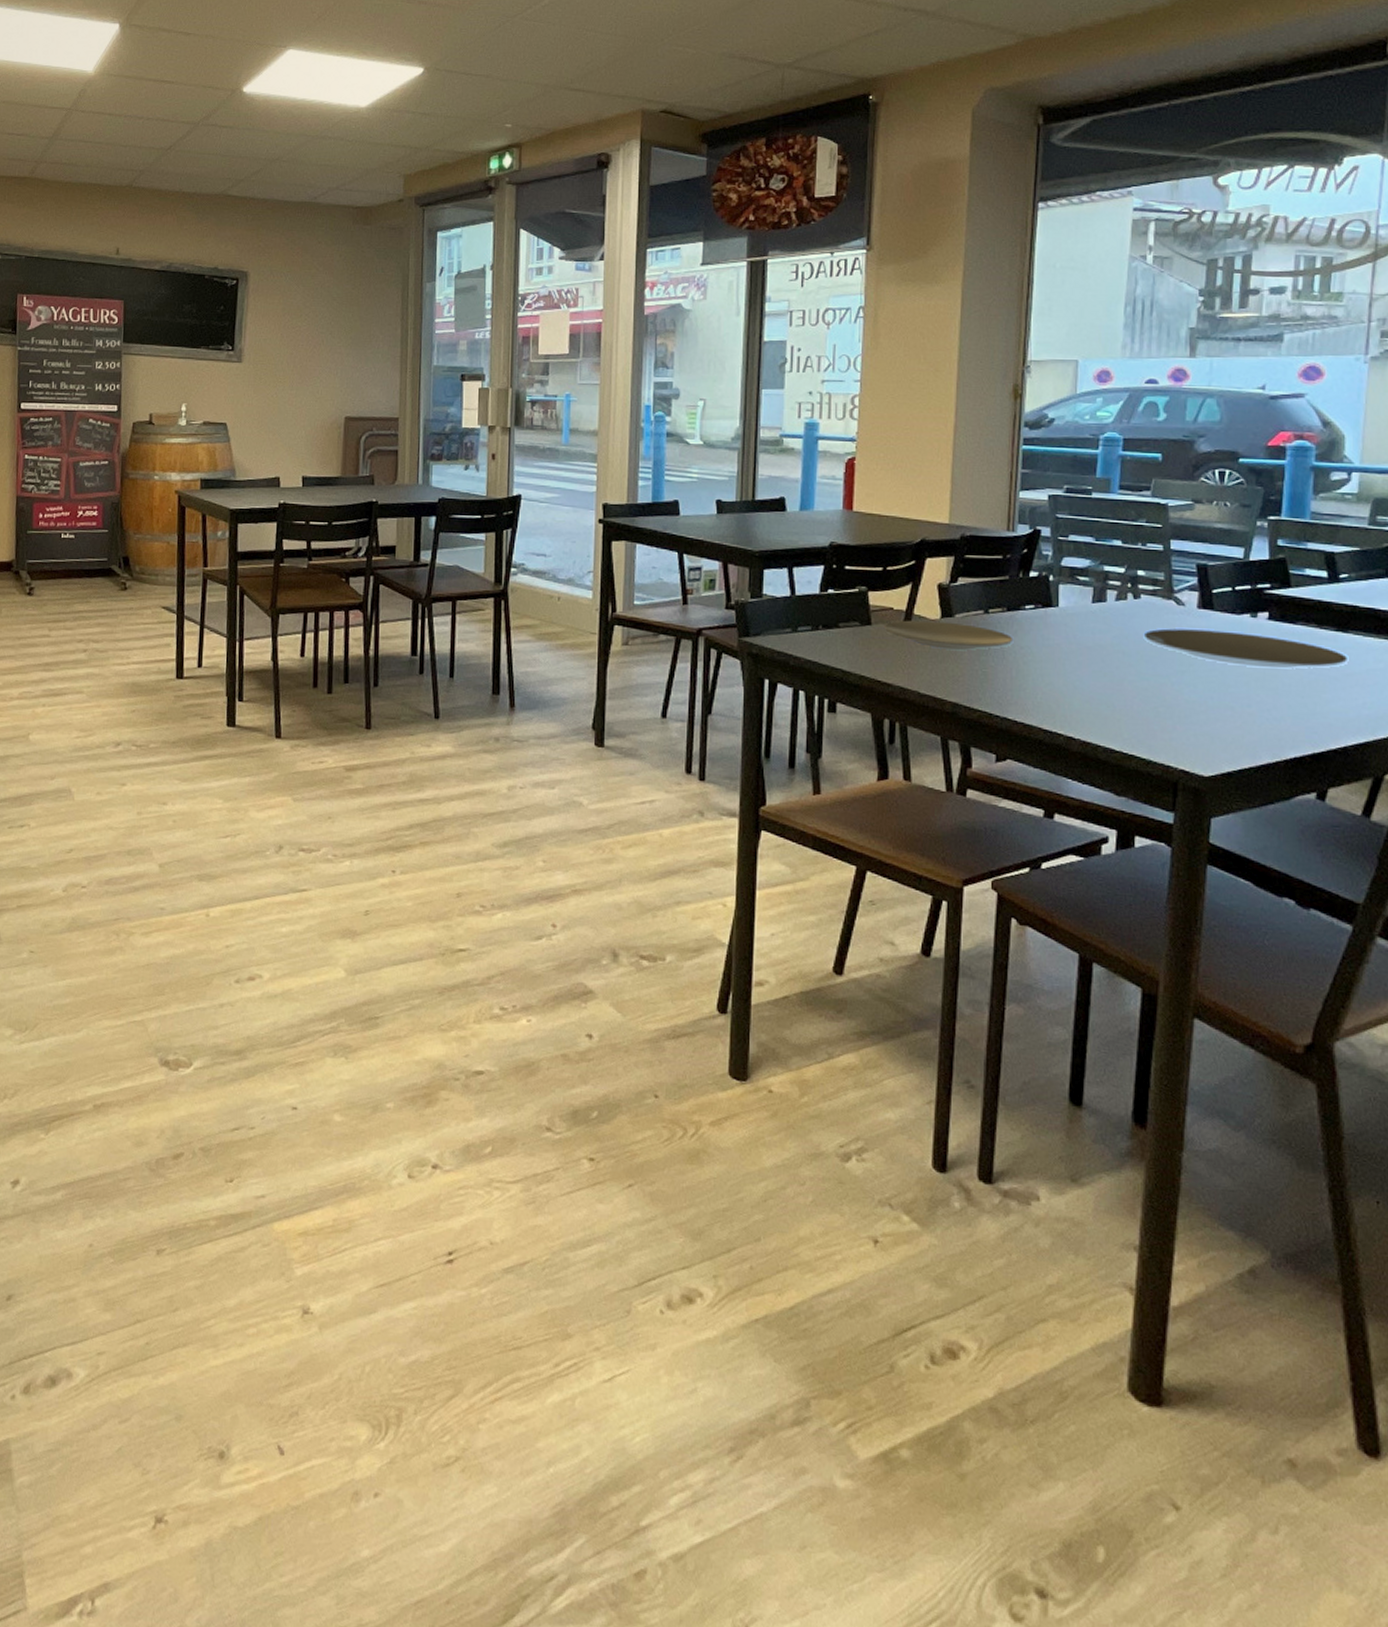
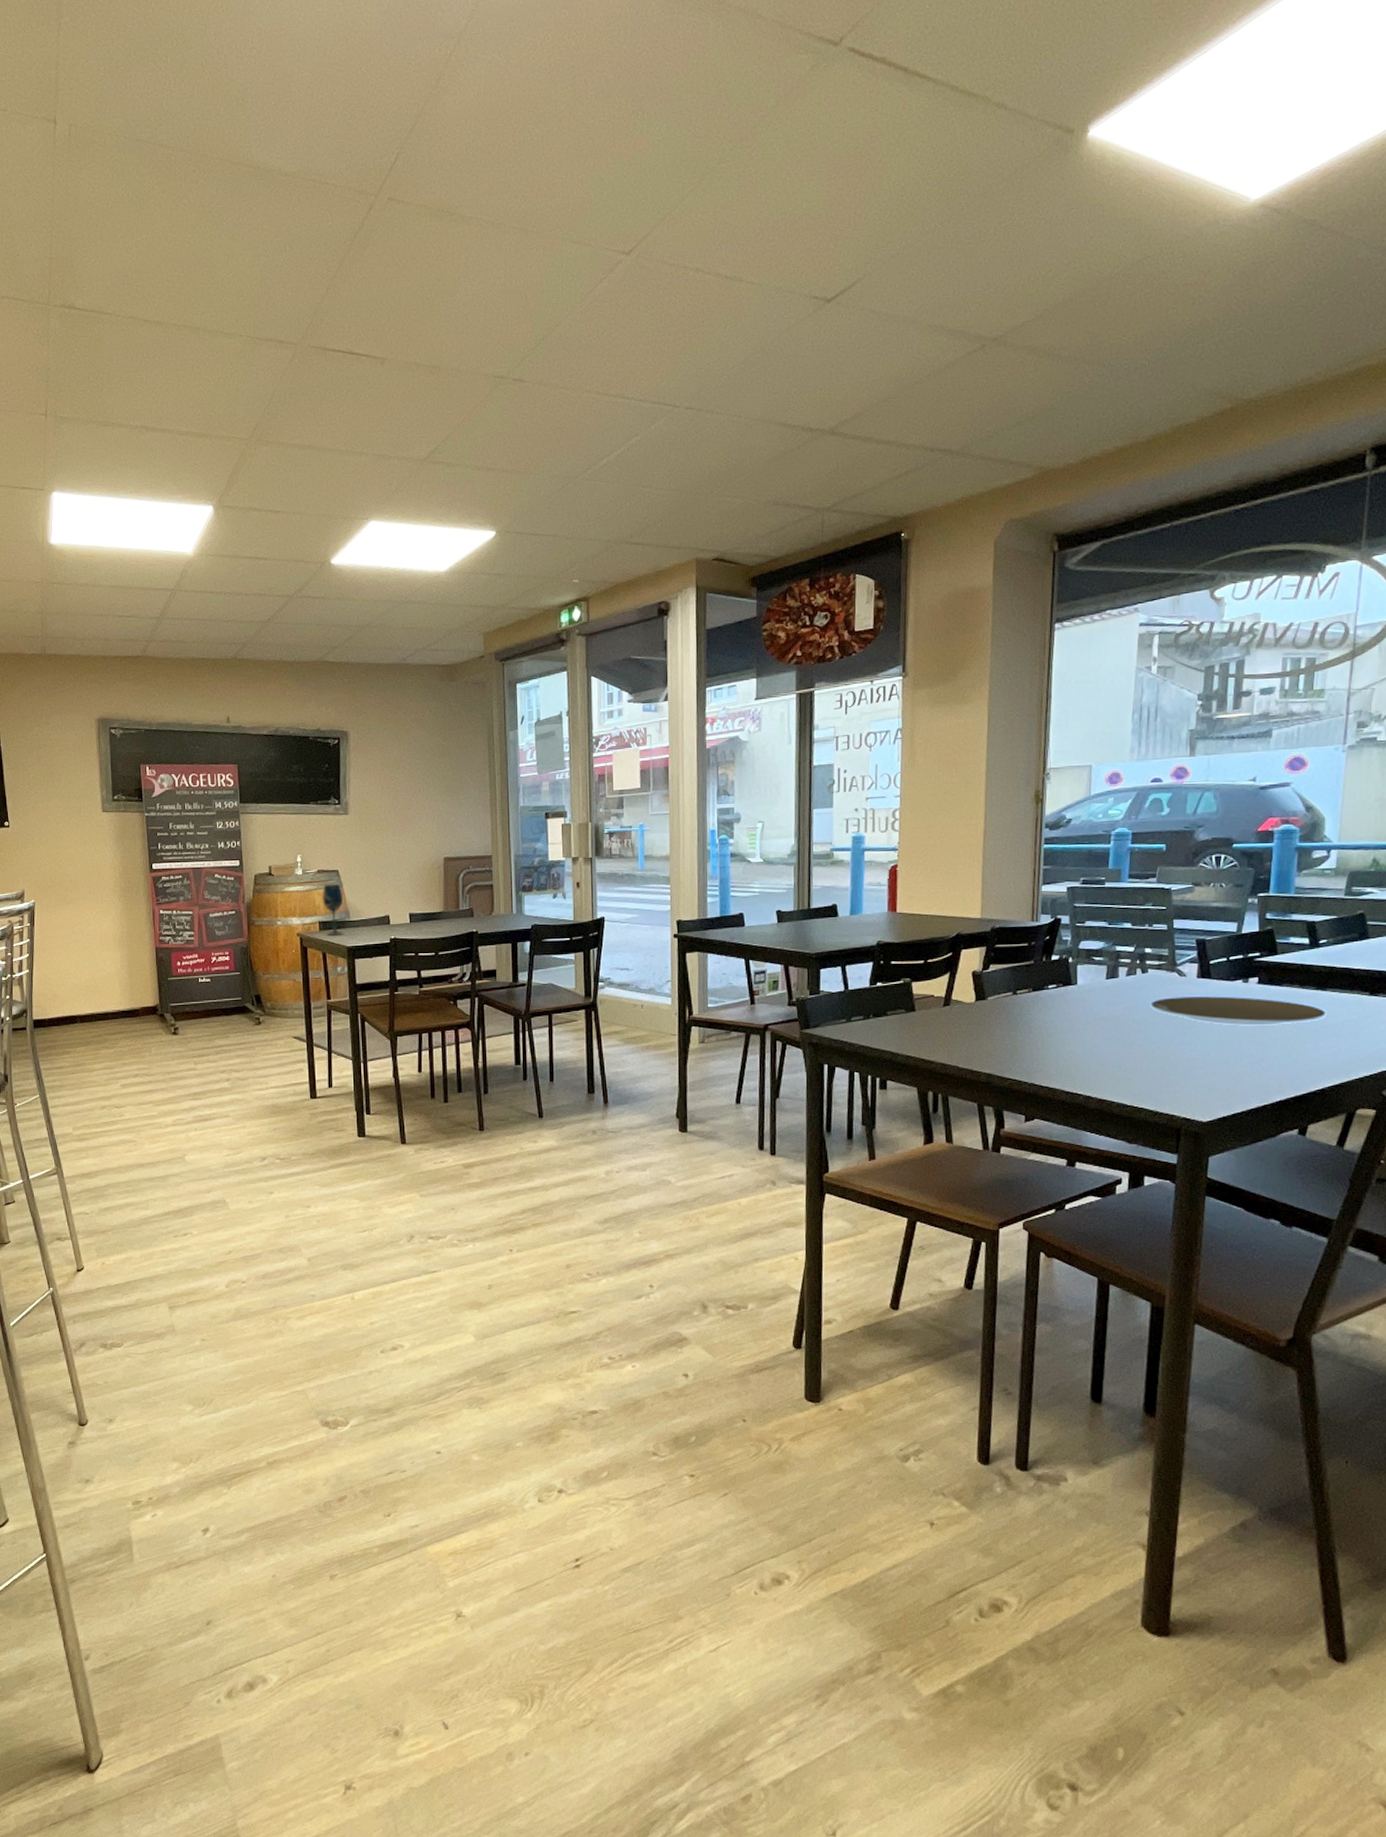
wineglass: none [205,437,229,496] -> present [321,883,344,936]
plate: present [883,620,1014,650] -> none [926,1004,1039,1028]

